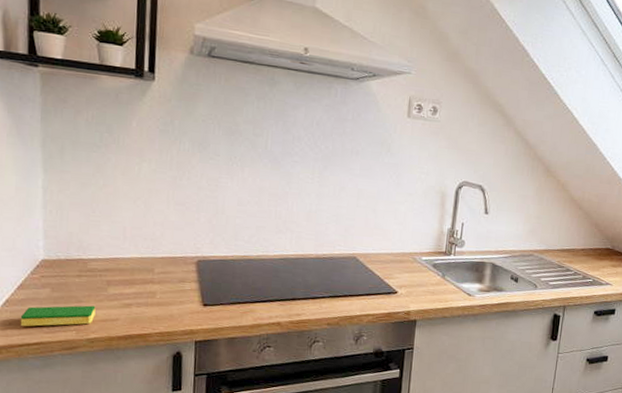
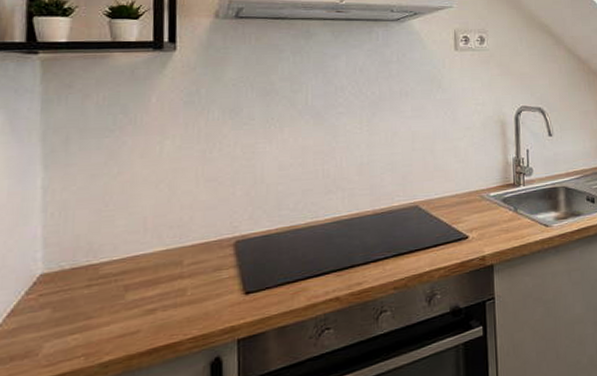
dish sponge: present [20,305,96,327] -> none [10,320,110,365]

